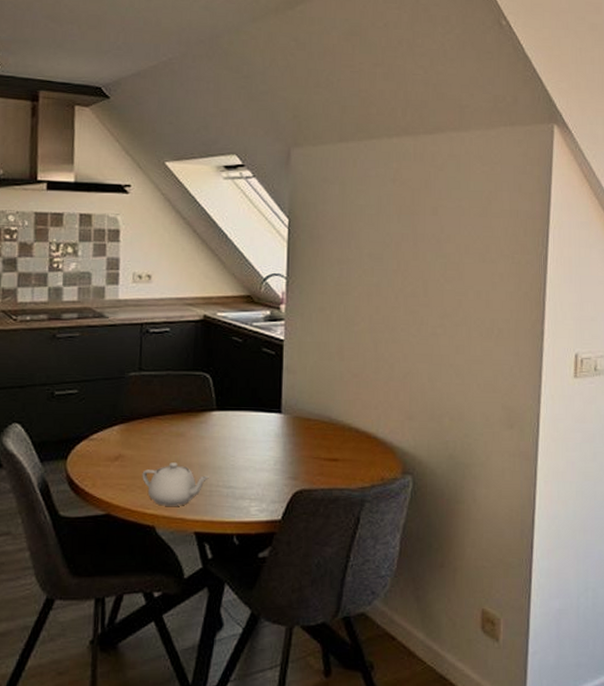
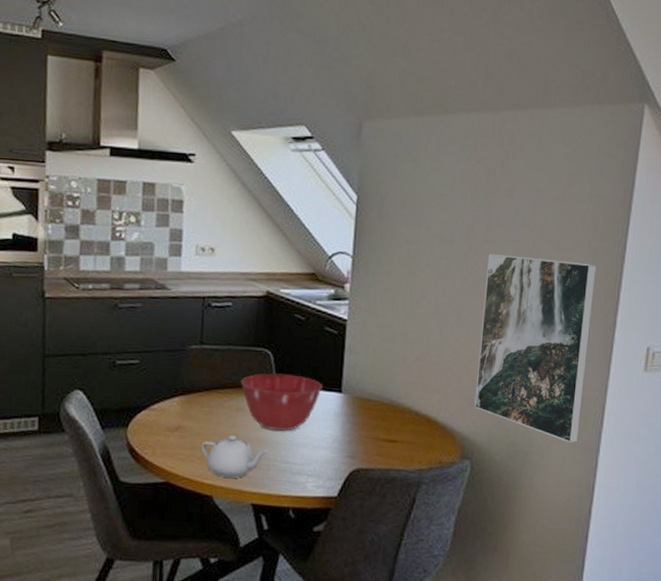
mixing bowl: none [180,397,262,456] -> present [241,373,322,431]
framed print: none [412,270,521,453] -> present [474,254,597,444]

